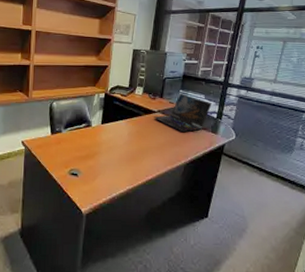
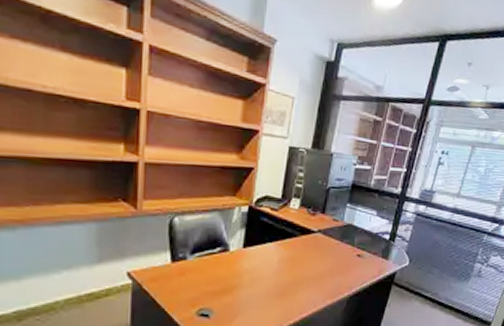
laptop: present [153,93,212,132] -> none [312,207,385,257]

